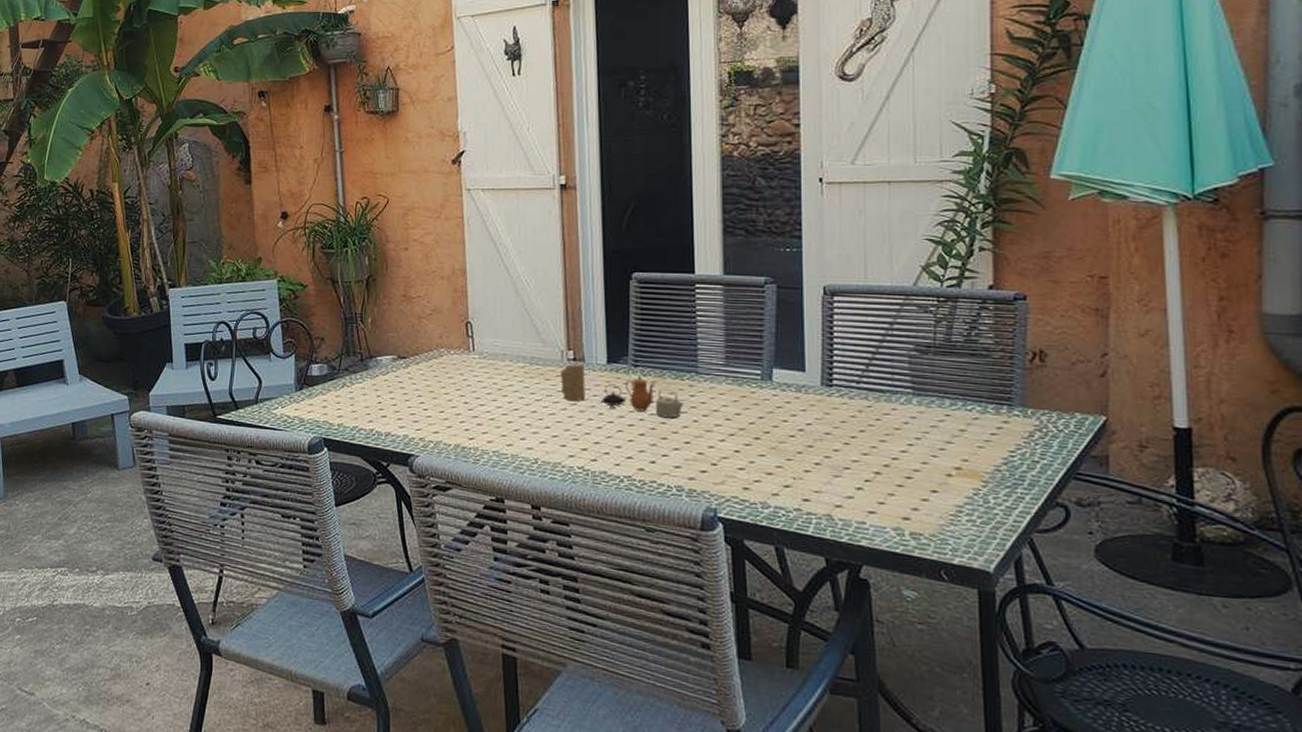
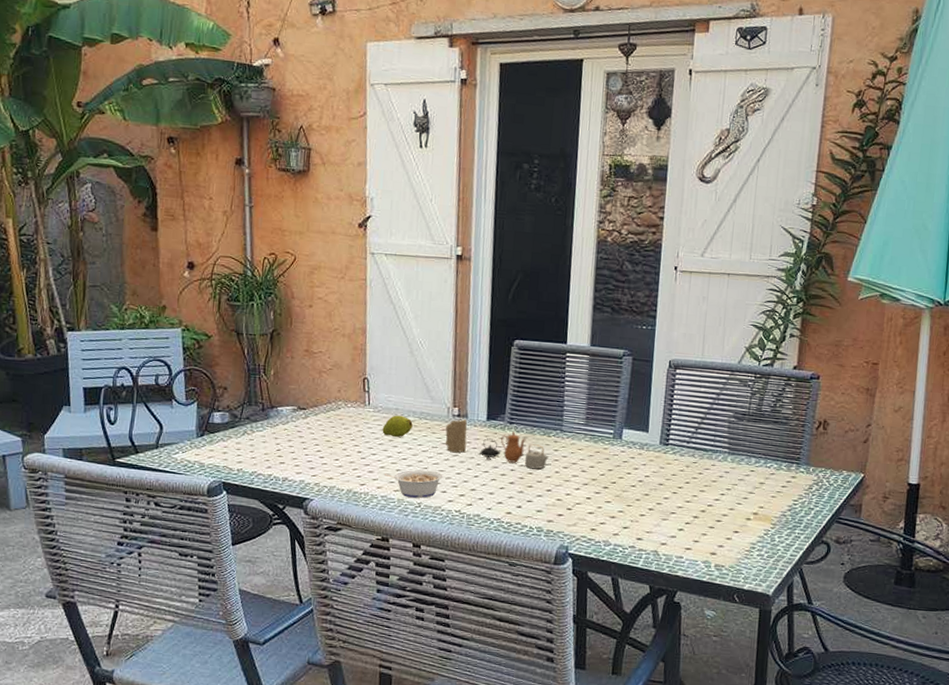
fruit: none [489,361,523,385] -> present [382,415,413,437]
legume: none [495,421,561,453] -> present [384,469,443,498]

